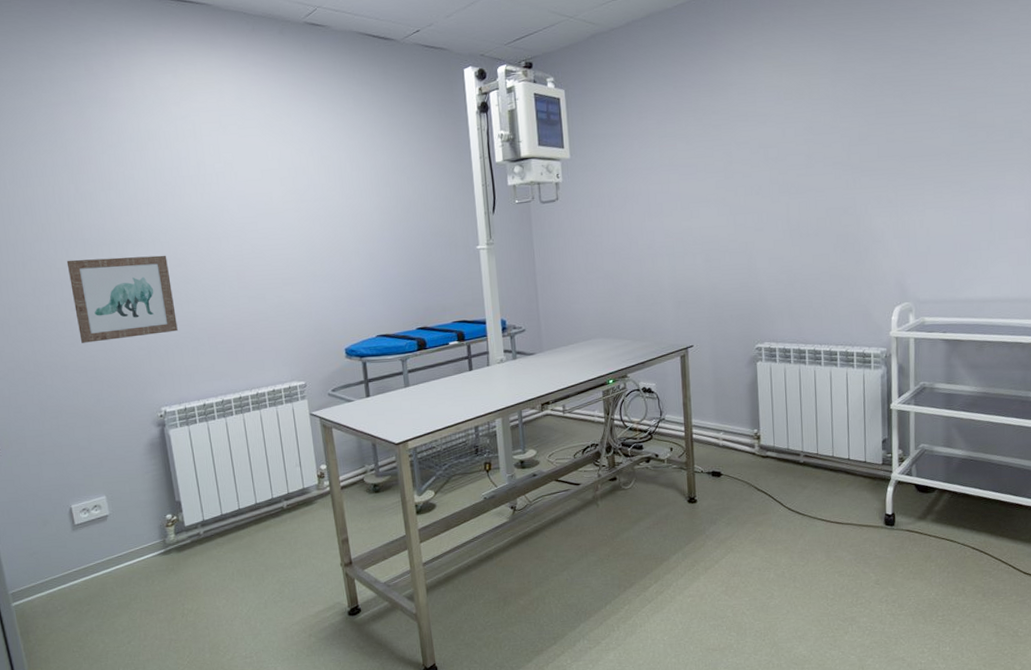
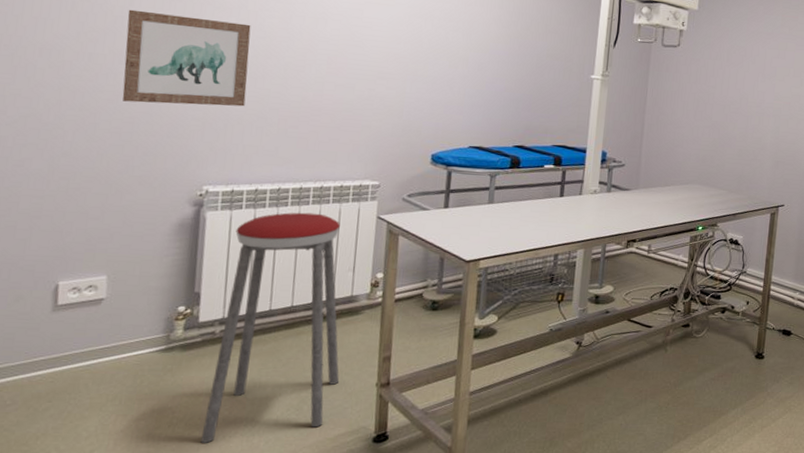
music stool: none [196,418,310,628] -> present [200,212,340,443]

